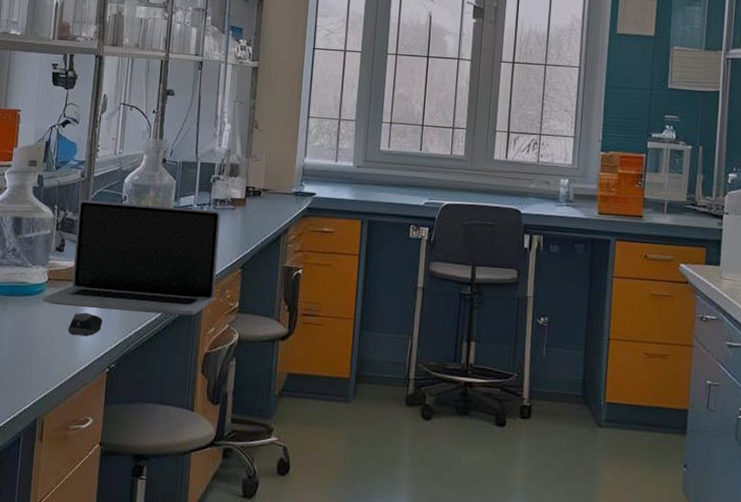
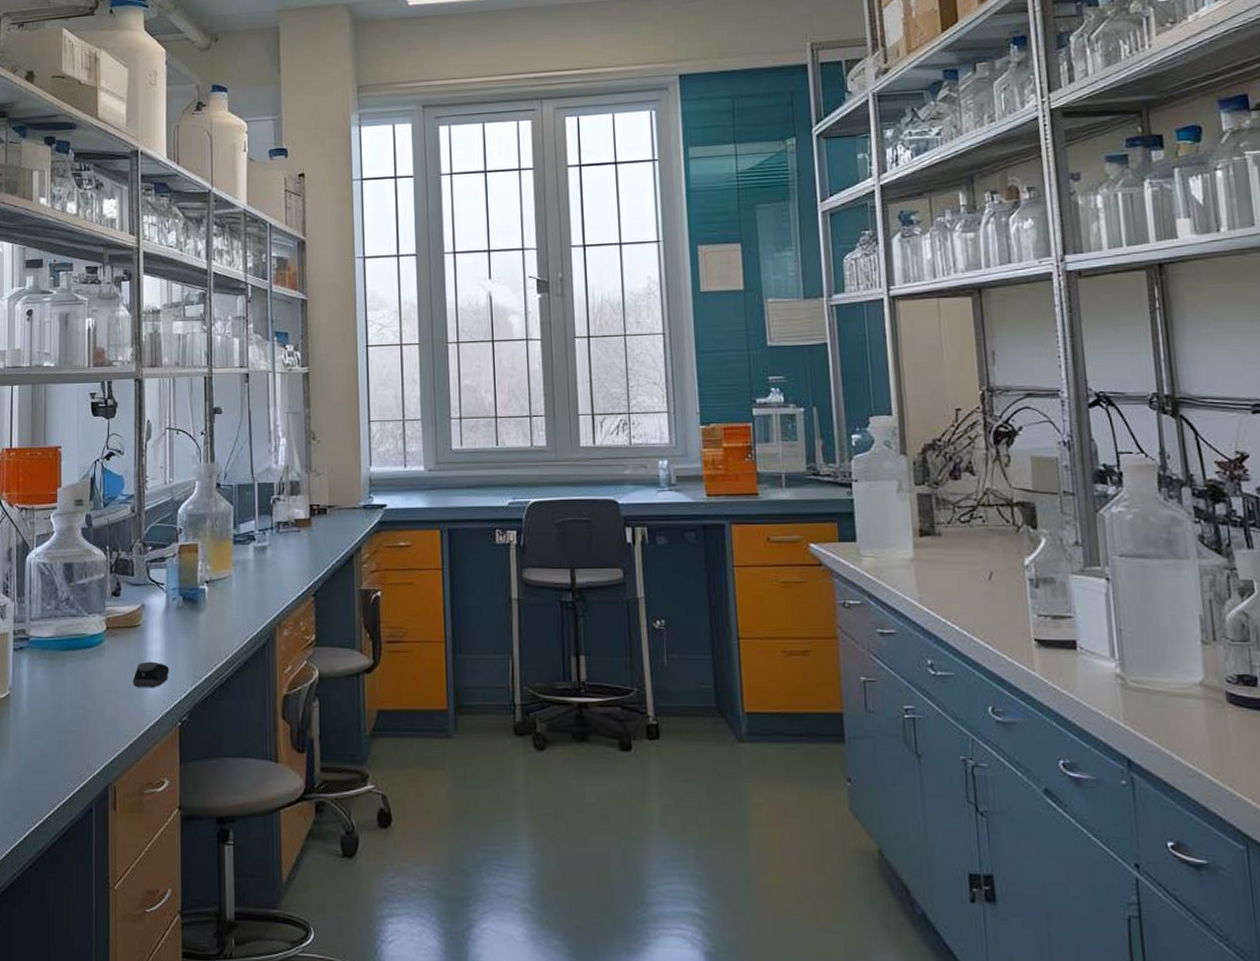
laptop: present [42,199,221,316] -> none [102,534,287,655]

